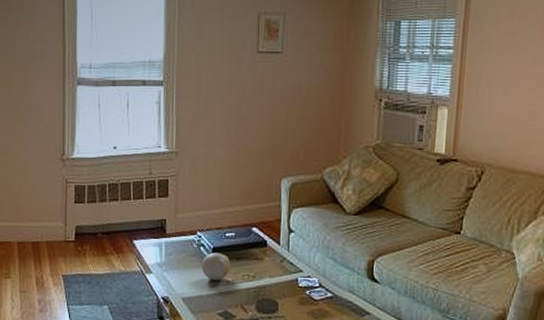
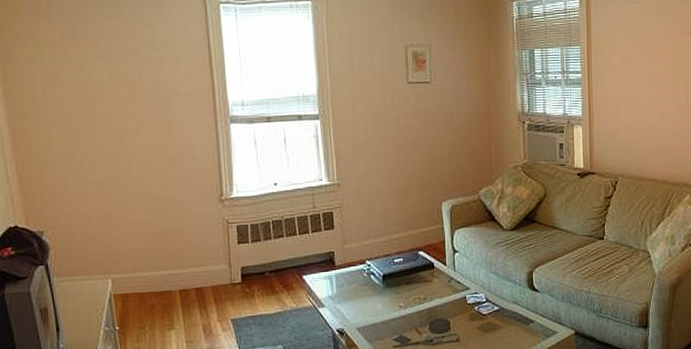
decorative ball: present [201,252,231,280] -> none [373,279,402,307]

